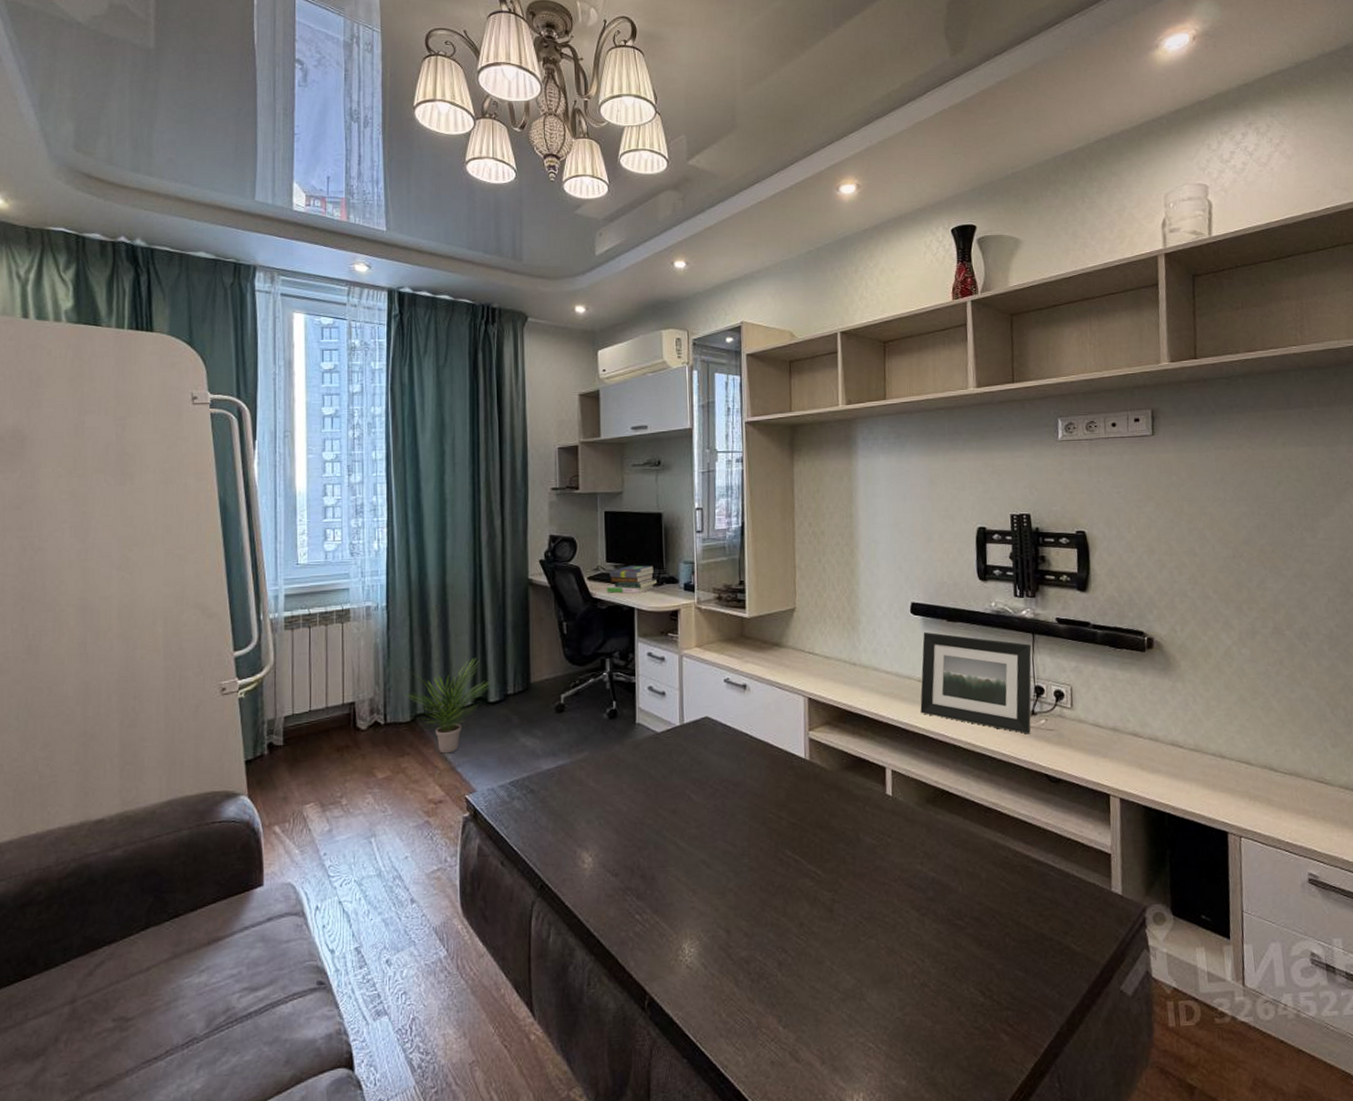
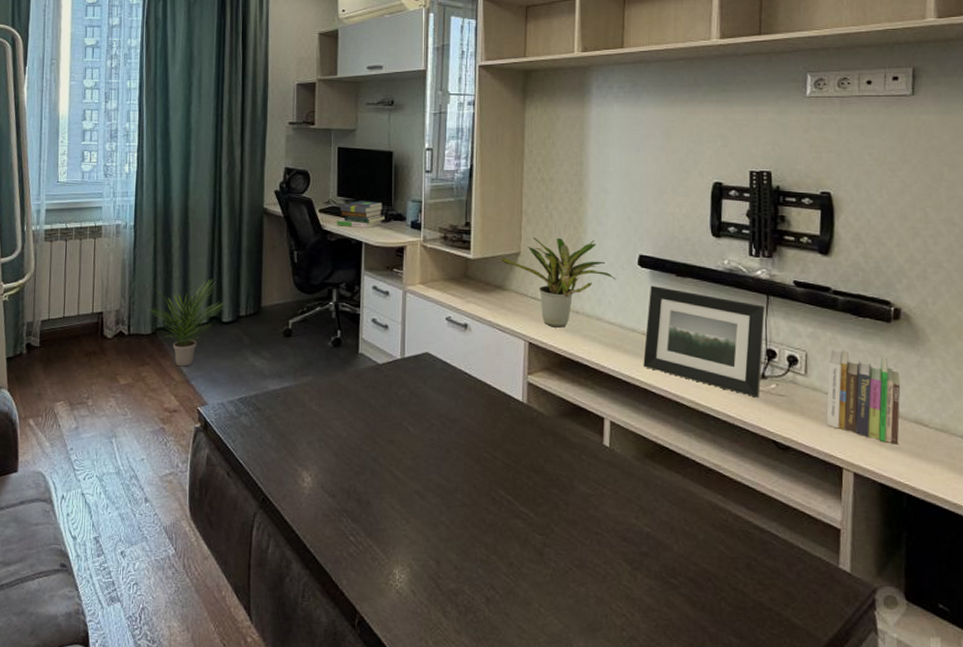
potted plant: none [776,590,890,681] -> present [500,237,616,328]
books: none [1091,681,1158,768] -> present [826,350,901,445]

